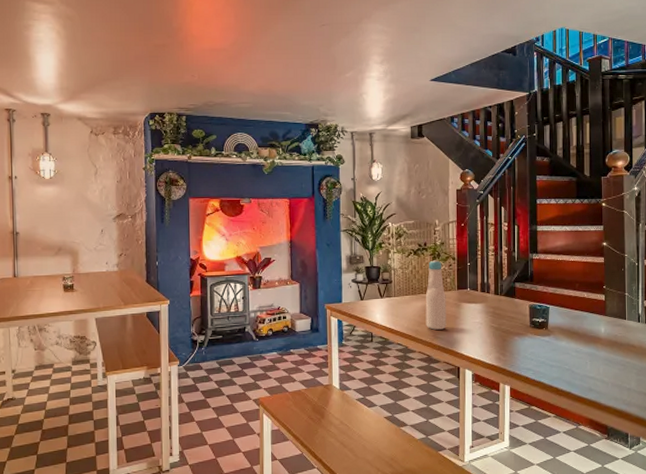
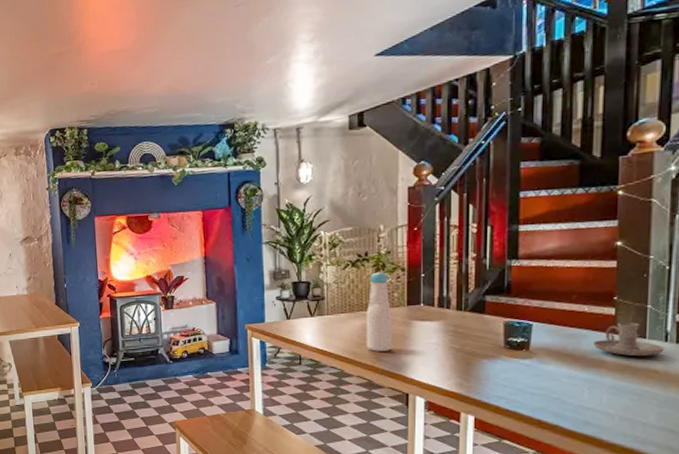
candle holder: none [591,306,638,334] -> present [592,322,664,357]

